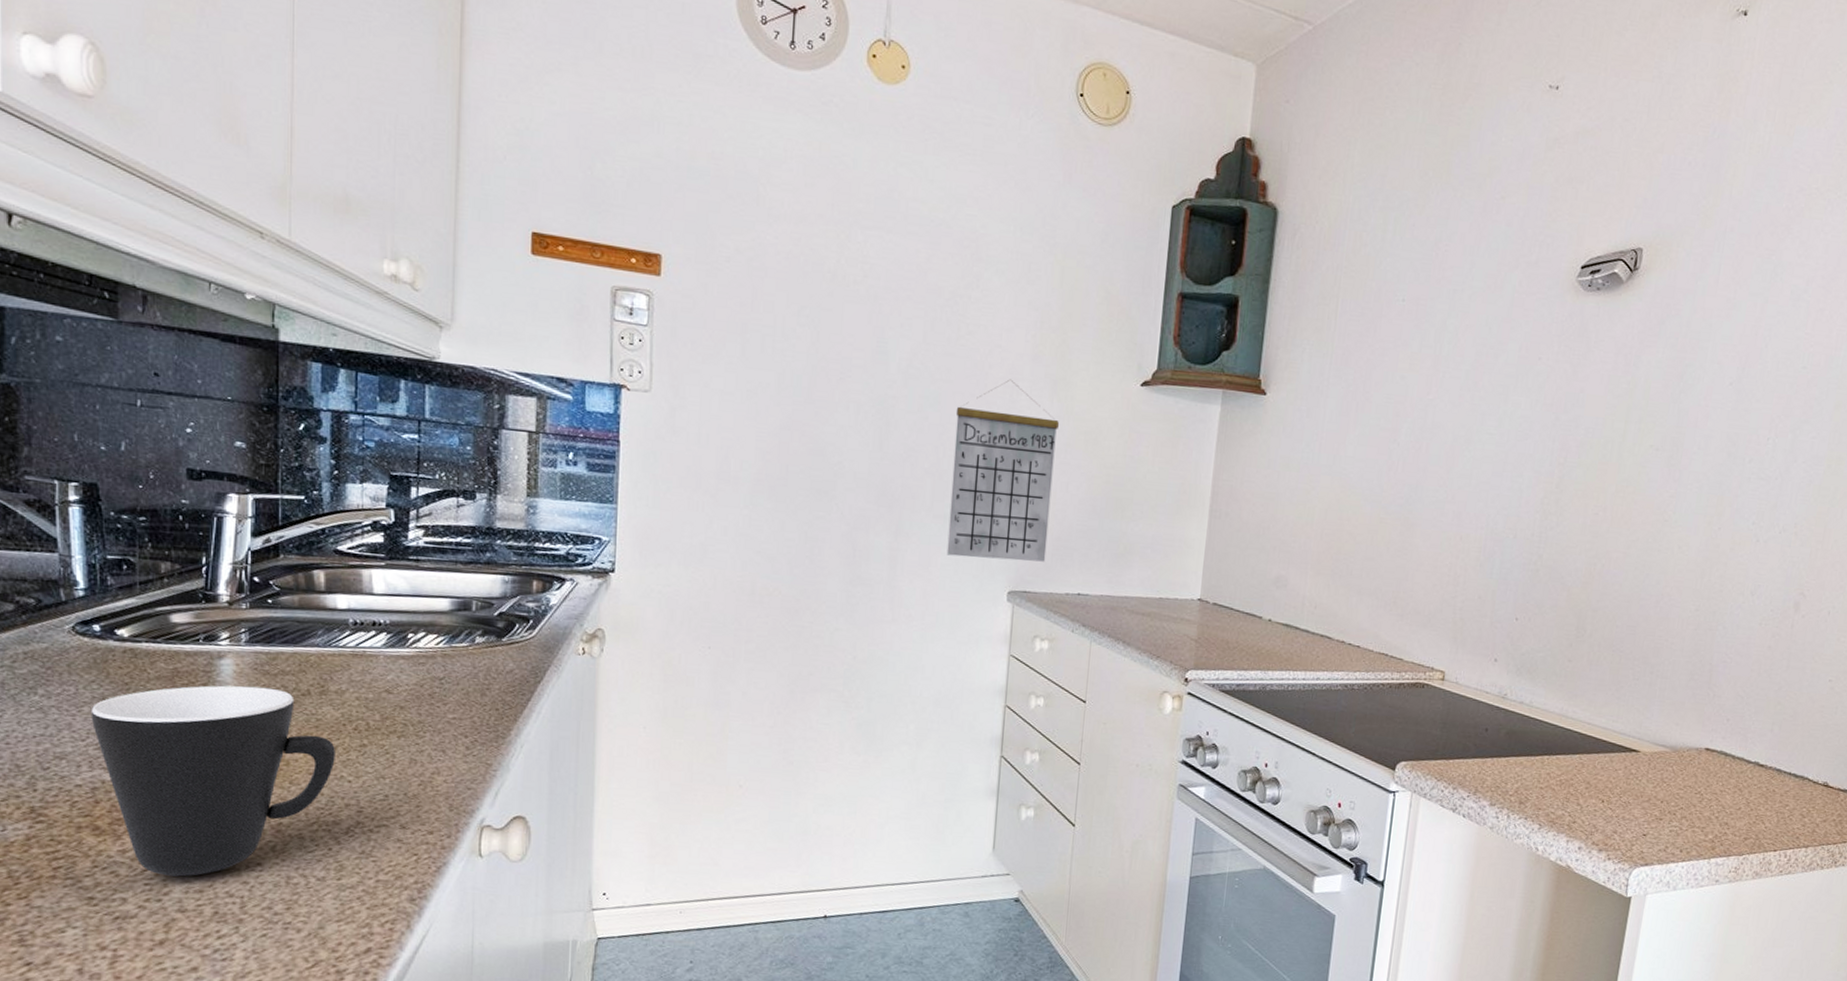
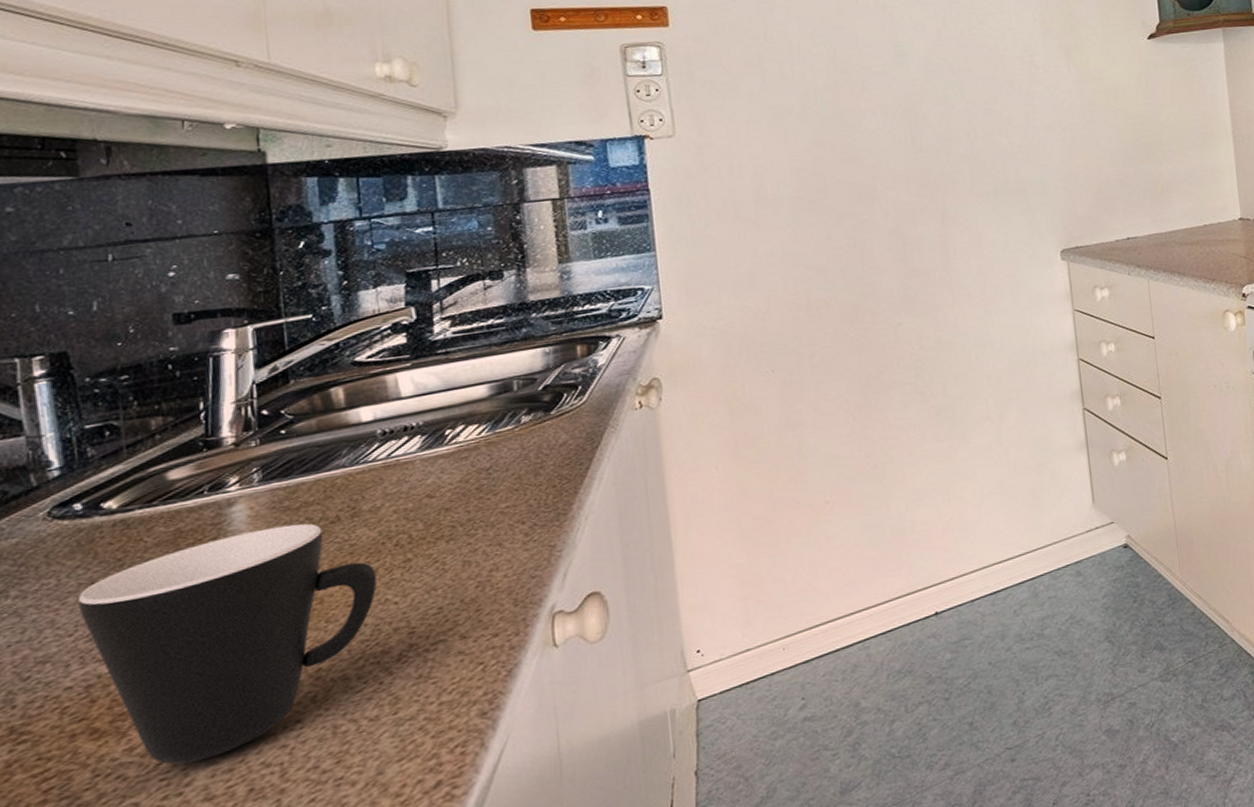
calendar: present [946,379,1059,562] -> none [980,56,1091,230]

